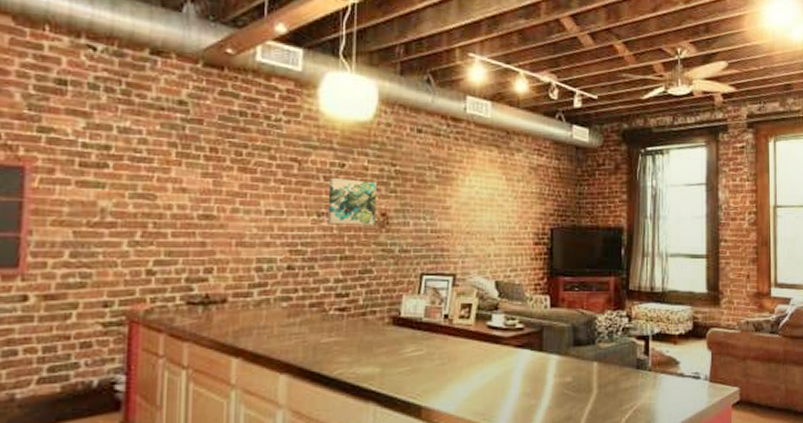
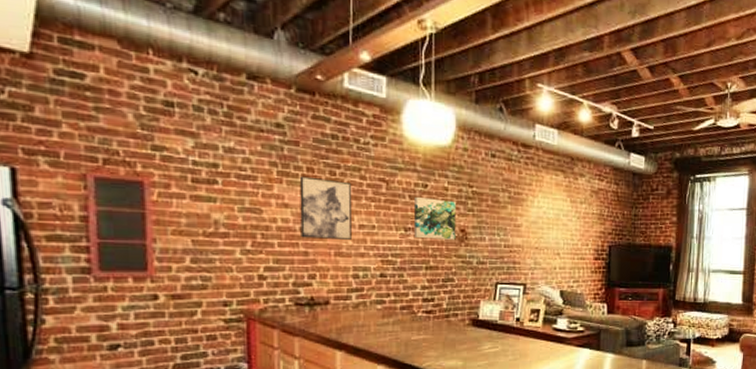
wall art: none [198,157,260,229] -> present [299,176,353,241]

